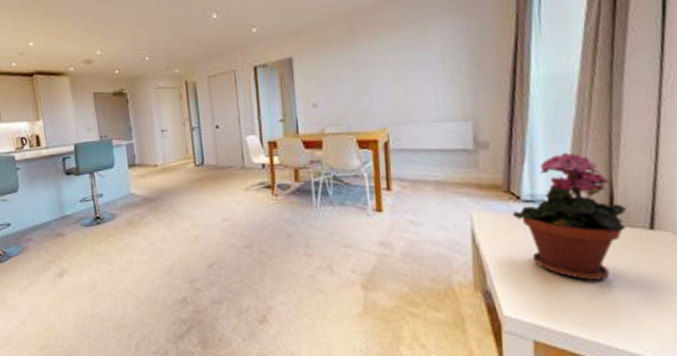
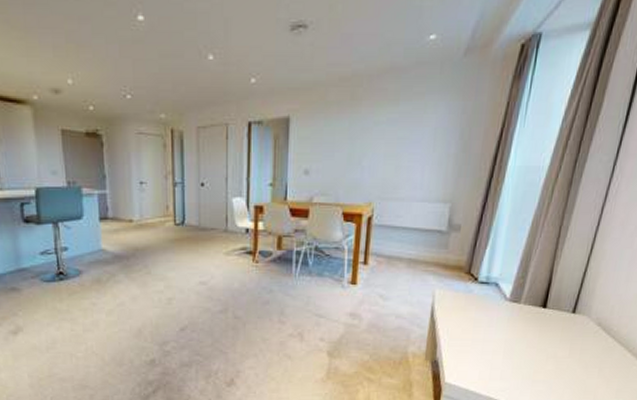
potted plant: present [512,152,626,281] -> none [468,241,559,354]

